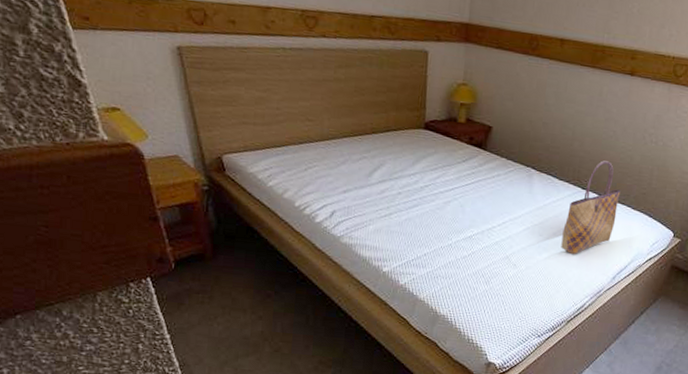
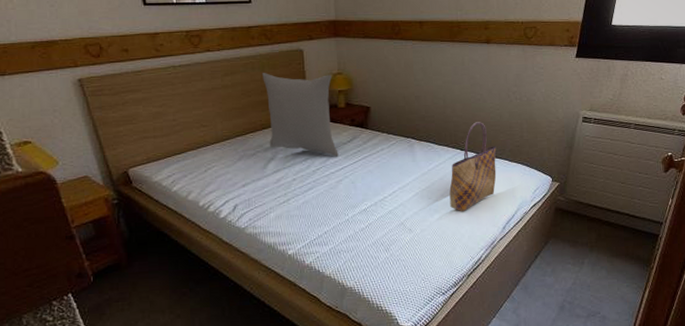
pillow: none [377,71,456,176] -> present [261,73,339,157]

